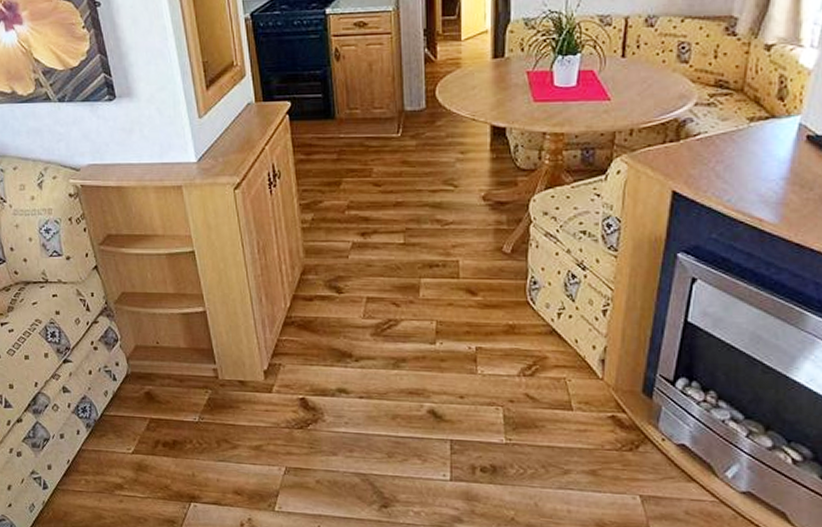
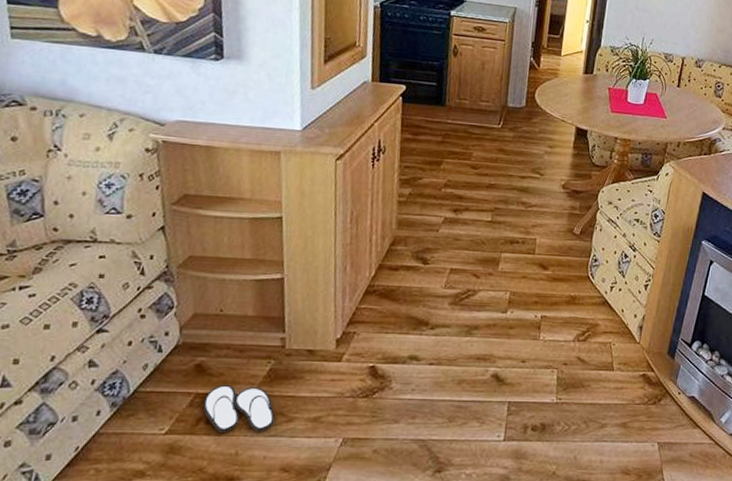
slippers: none [157,412,221,456] -> present [203,385,275,432]

